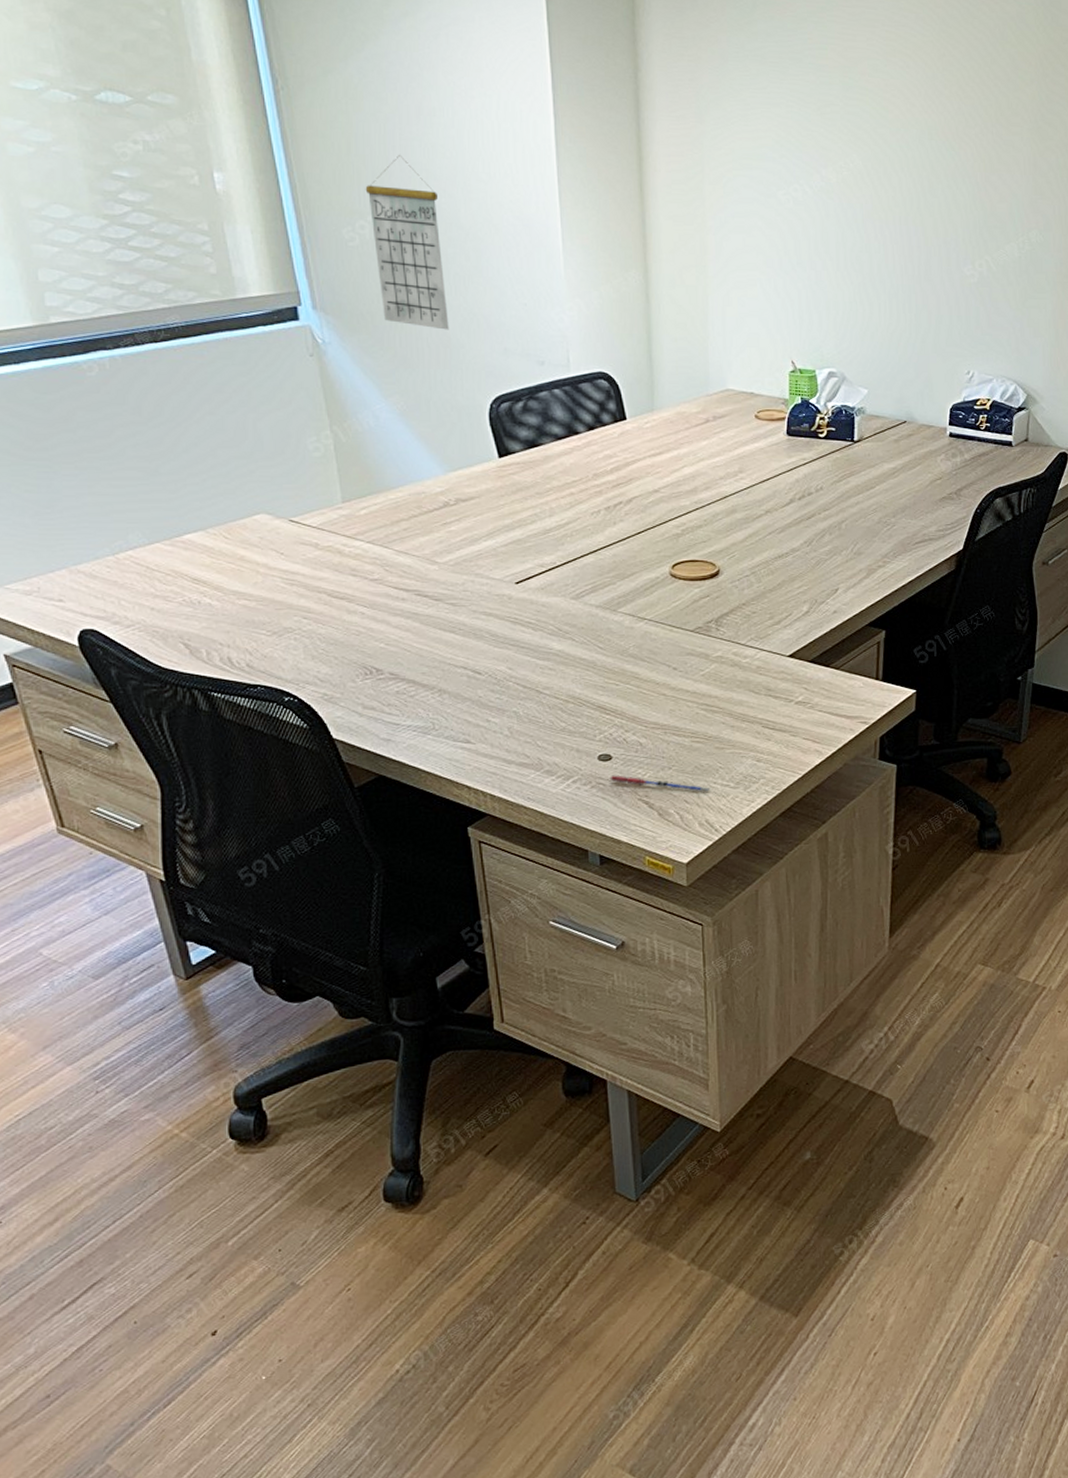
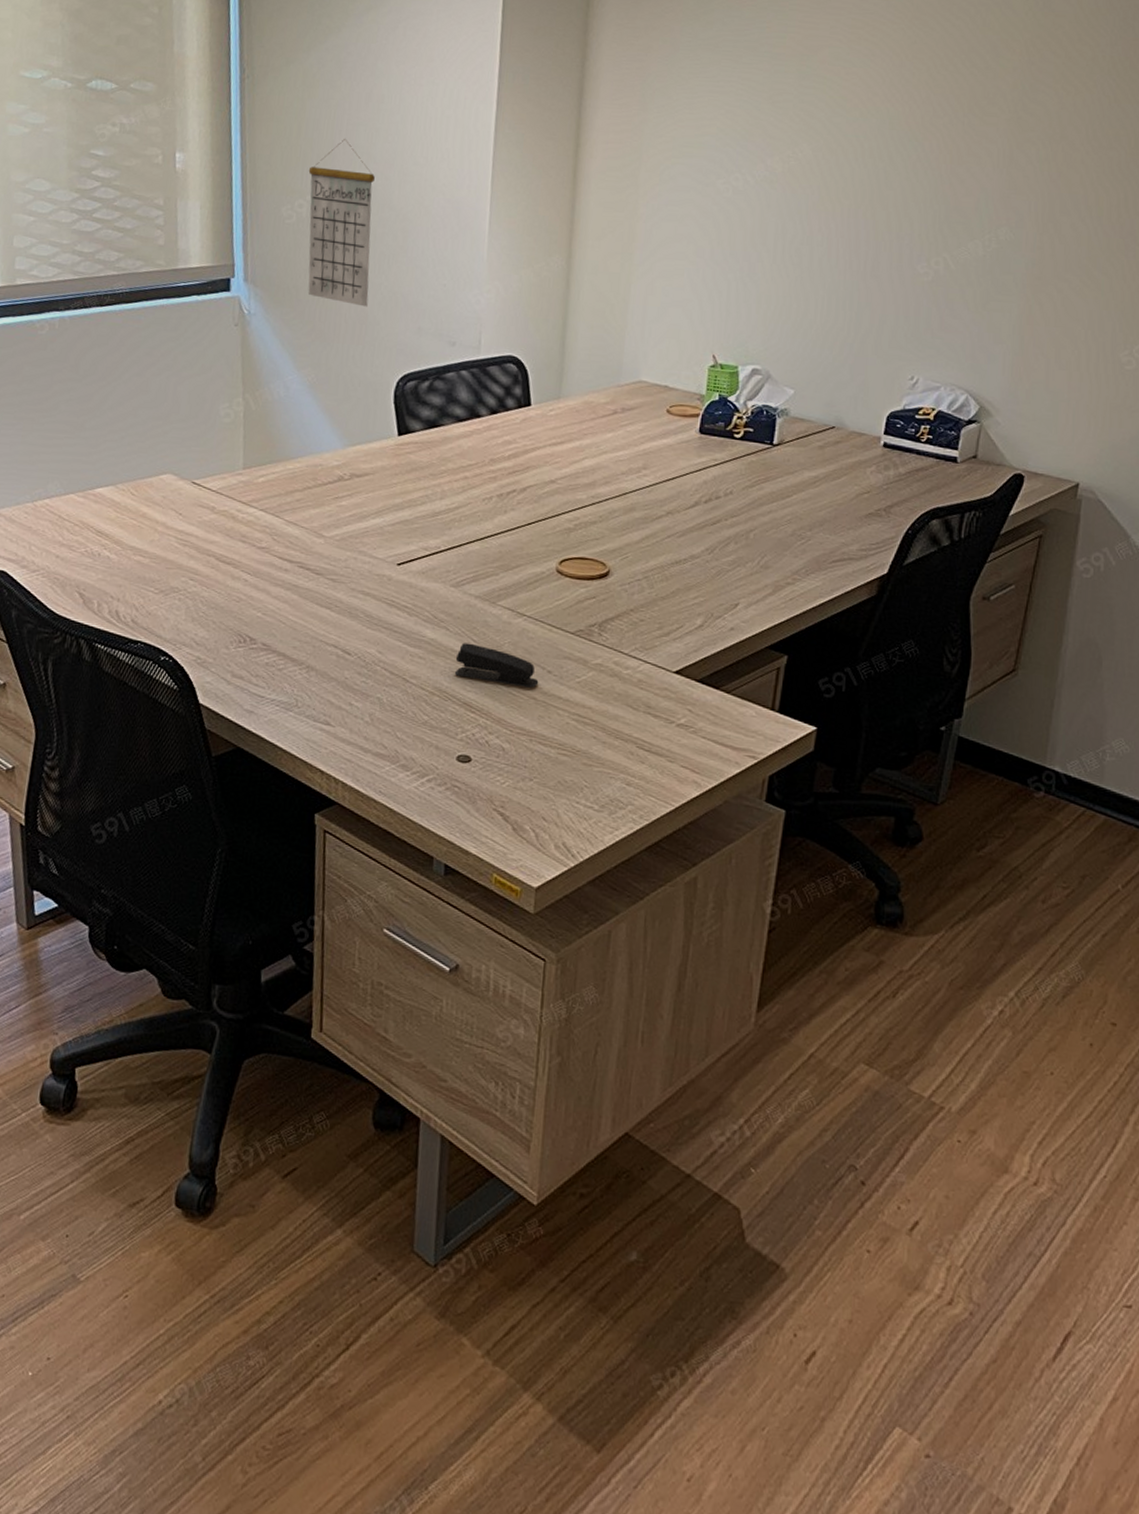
stapler: none [584,650,666,686] -> present [454,642,539,688]
pen: present [610,775,711,793] -> none [466,779,572,813]

